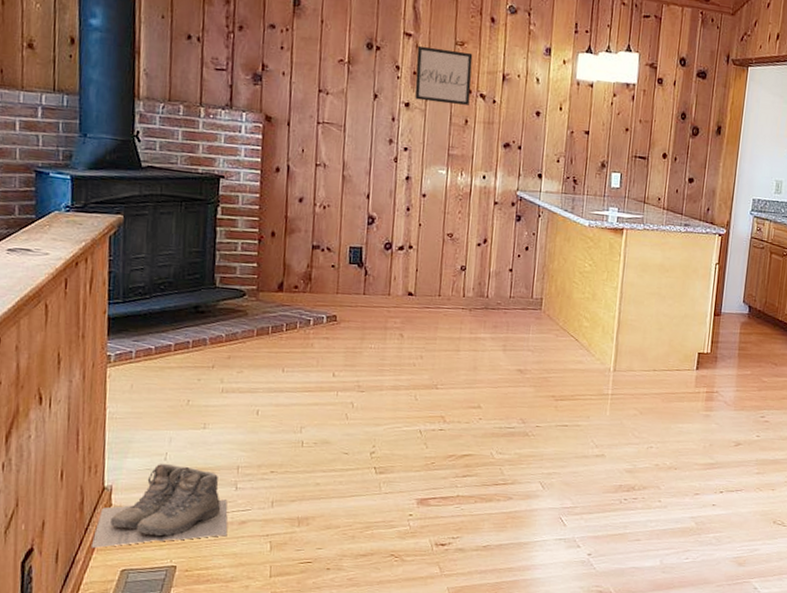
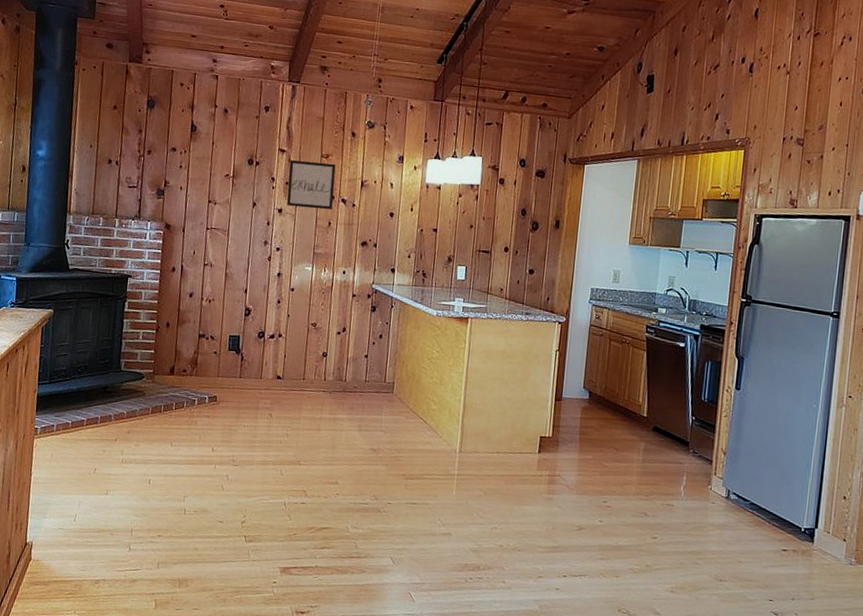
boots: present [91,463,228,549] -> none [13,523,122,597]

